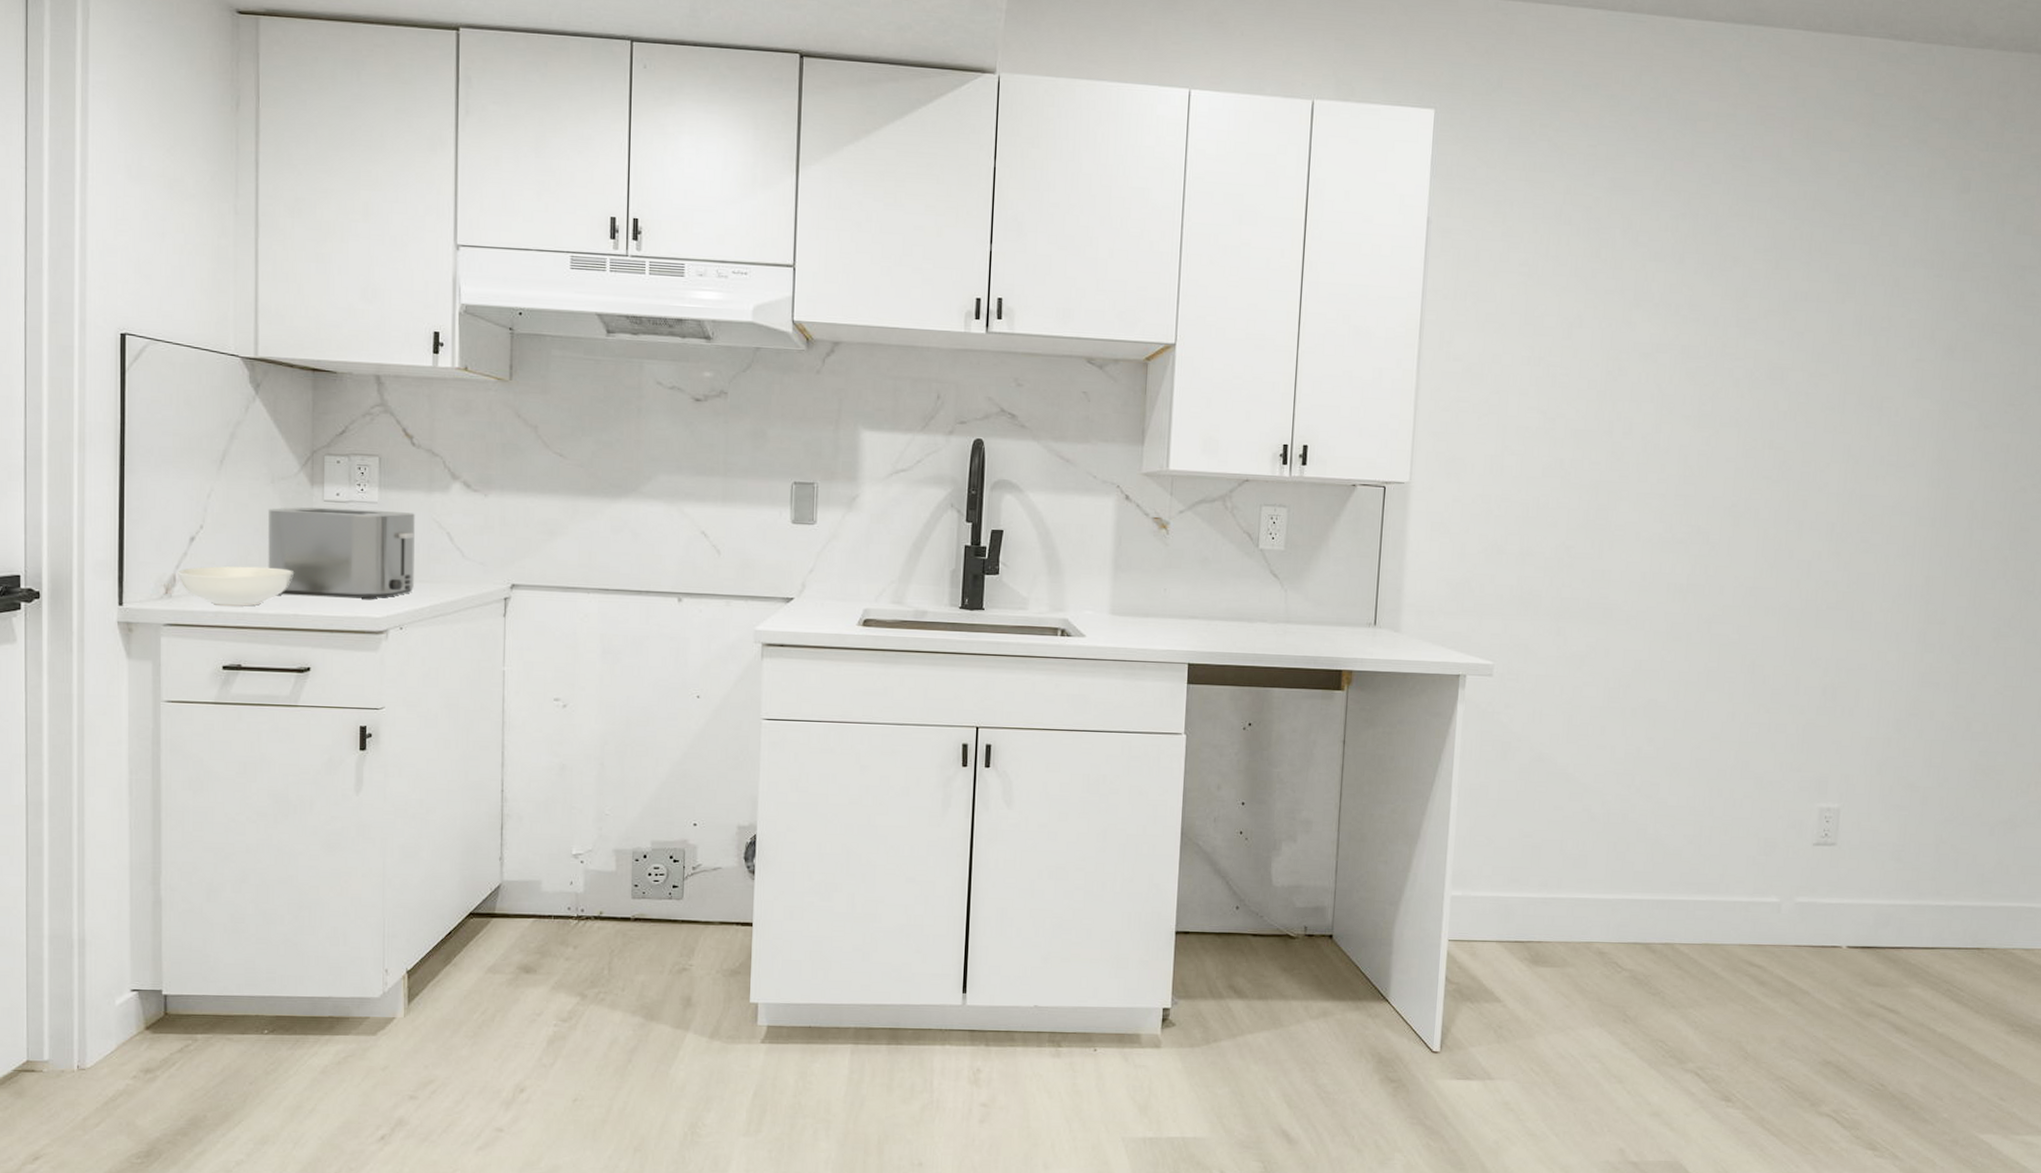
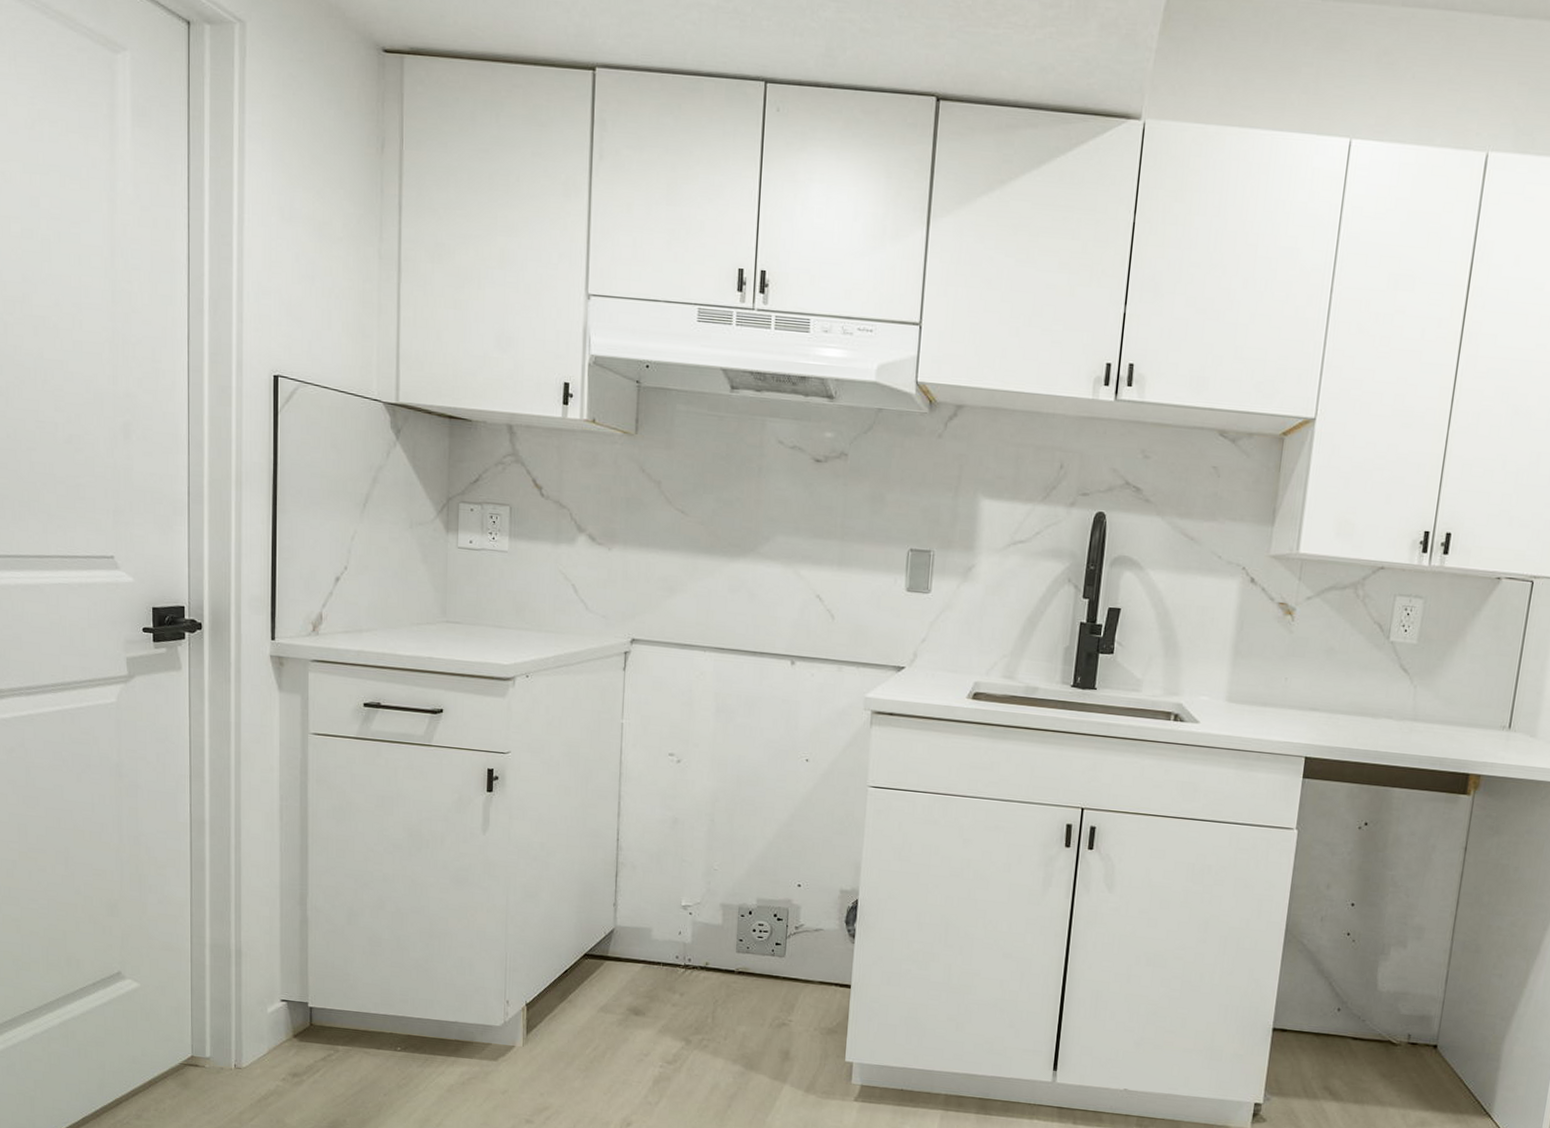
bowl: present [177,566,294,607] -> none [324,607,429,647]
toaster: present [268,507,415,600] -> none [406,552,542,647]

